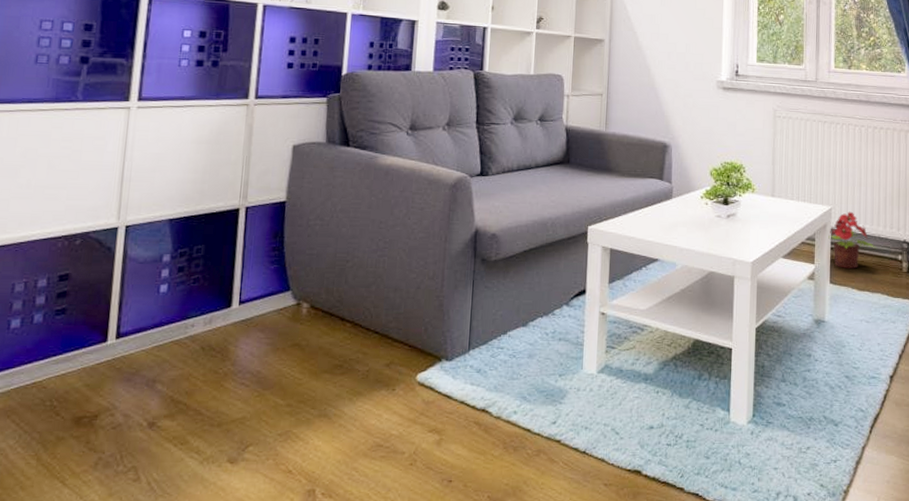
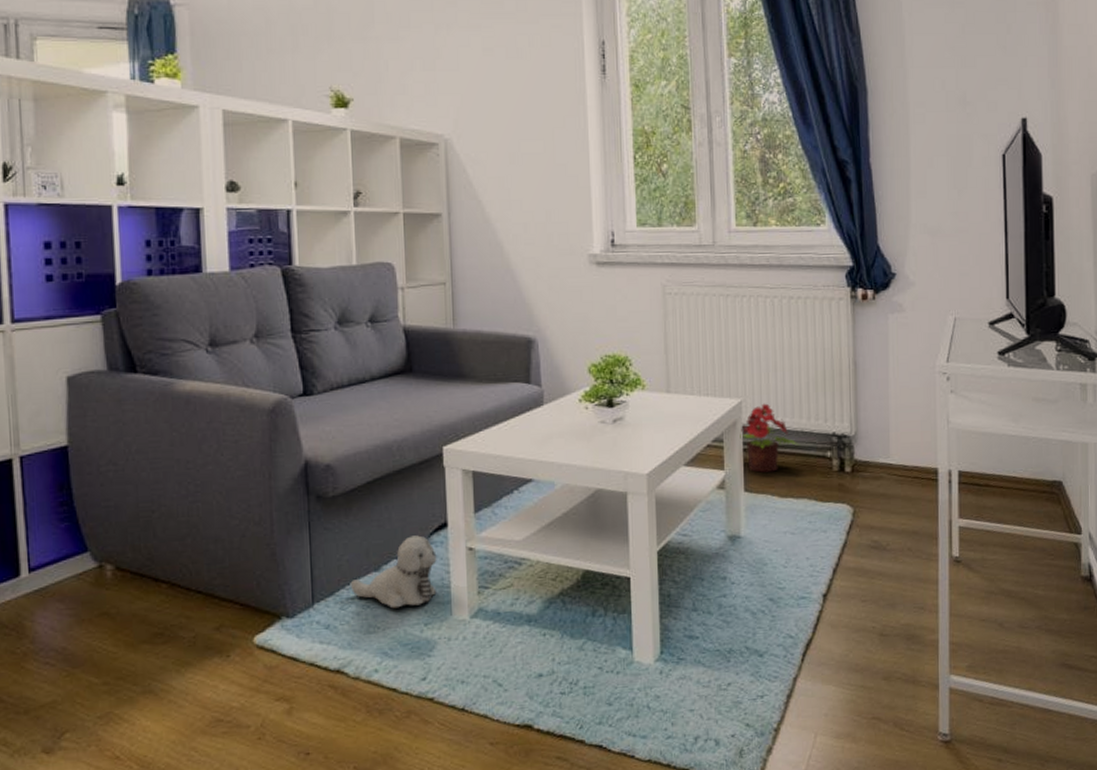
plush toy: none [501,299,575,360] -> present [350,535,437,609]

